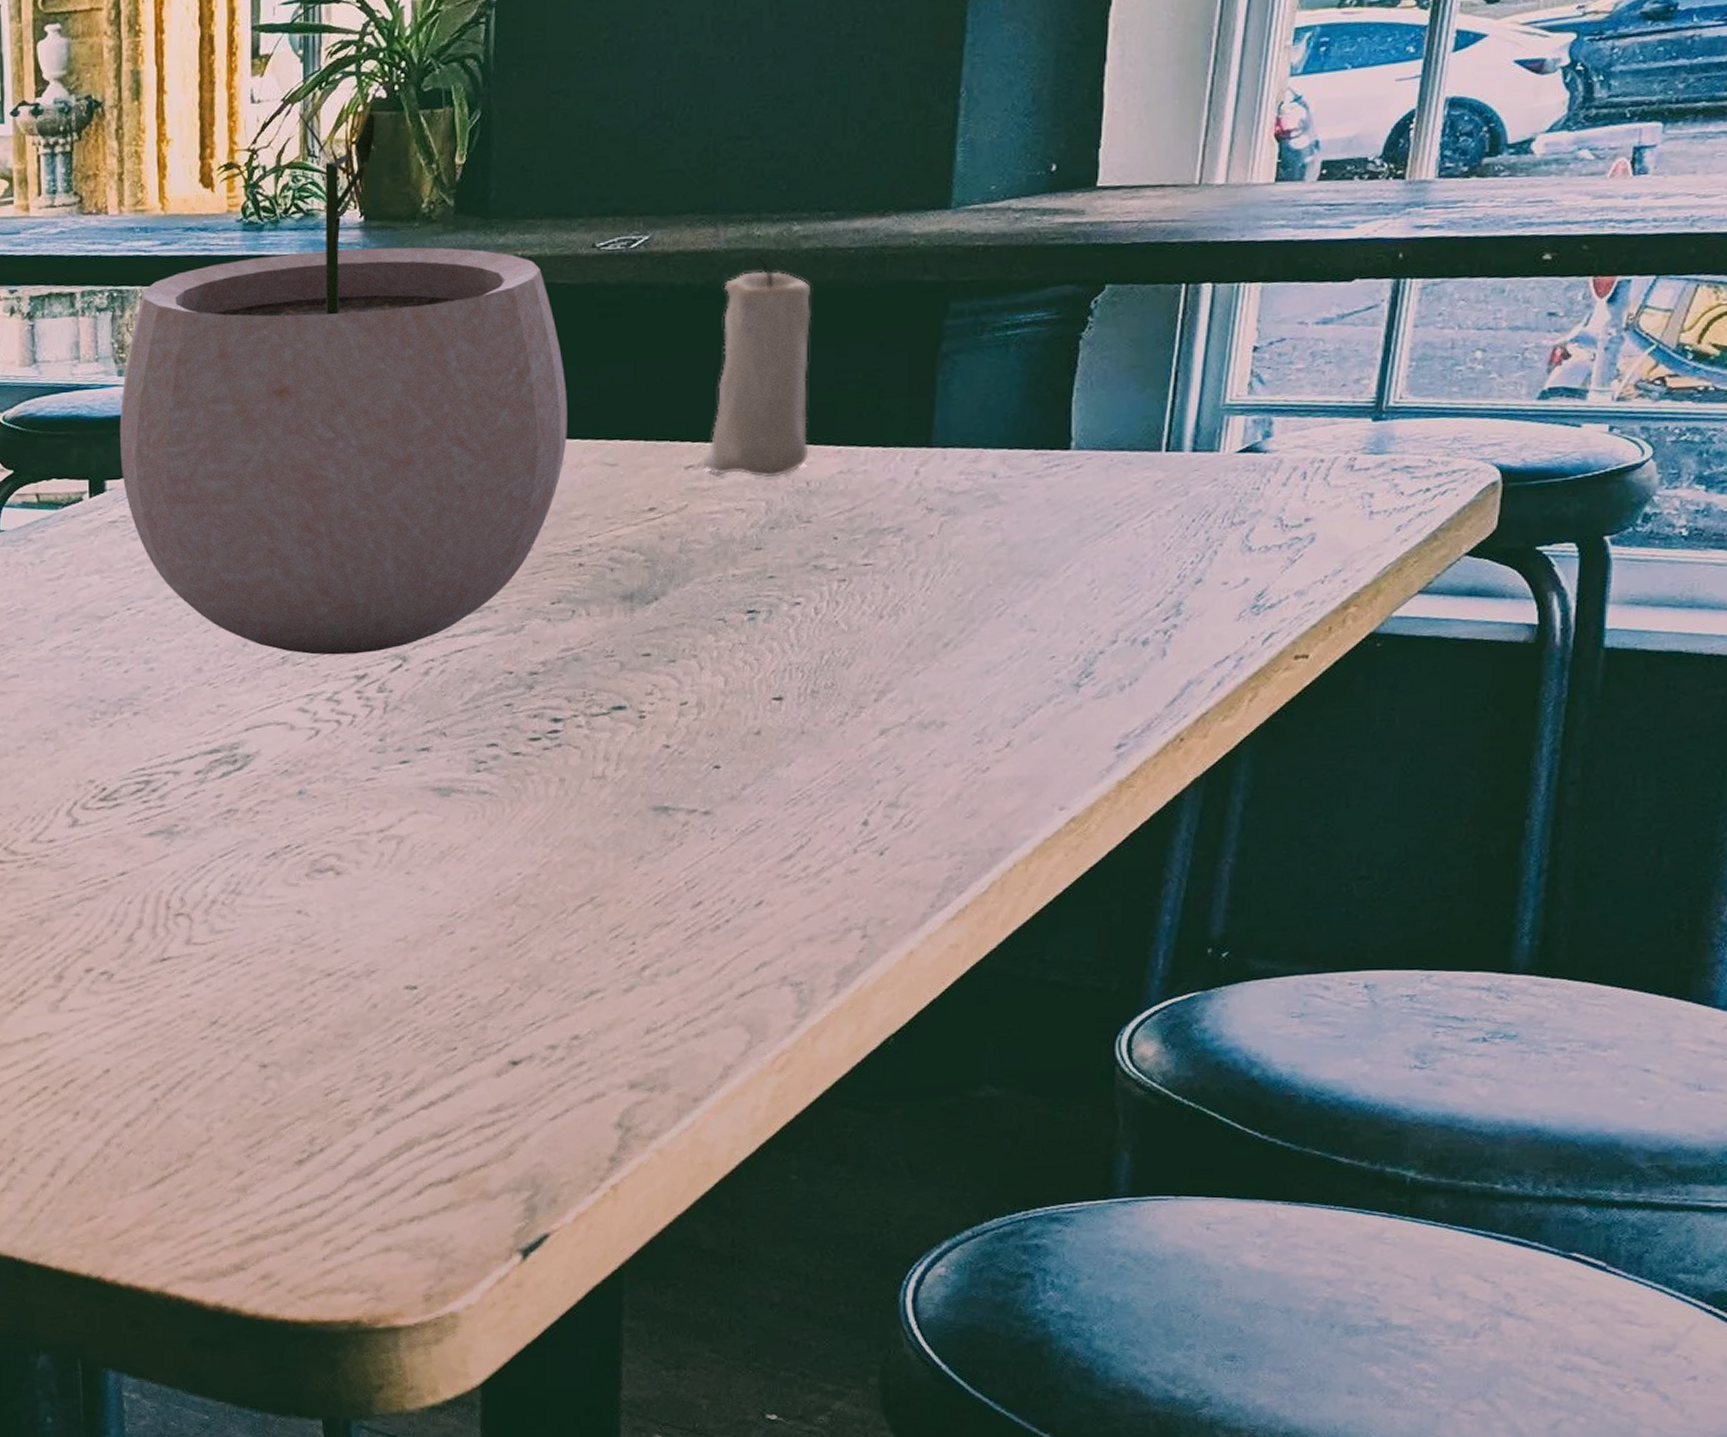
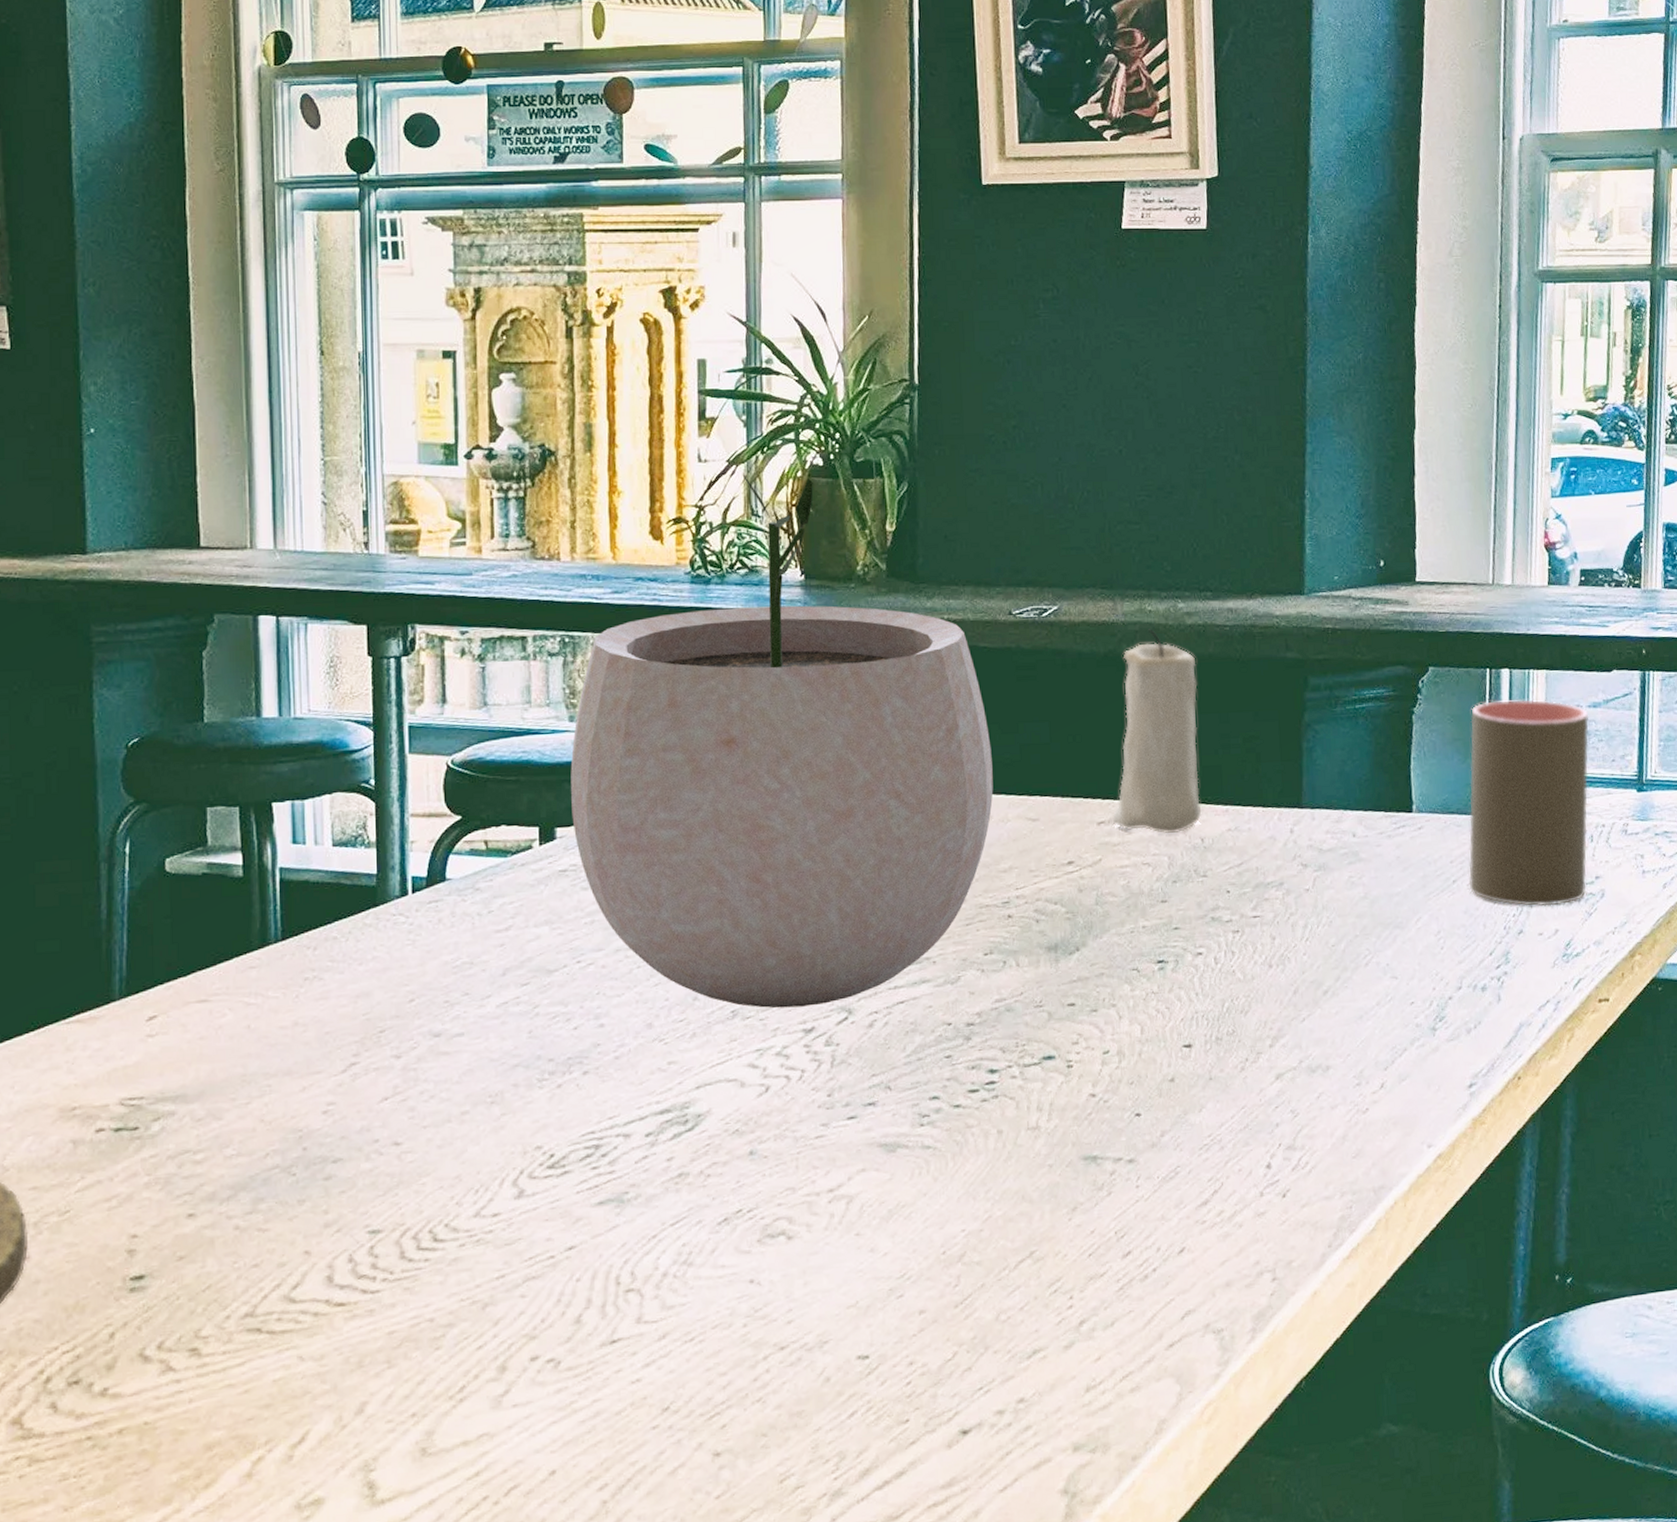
cup: none [1136,317,1316,553] -> present [1468,699,1589,906]

